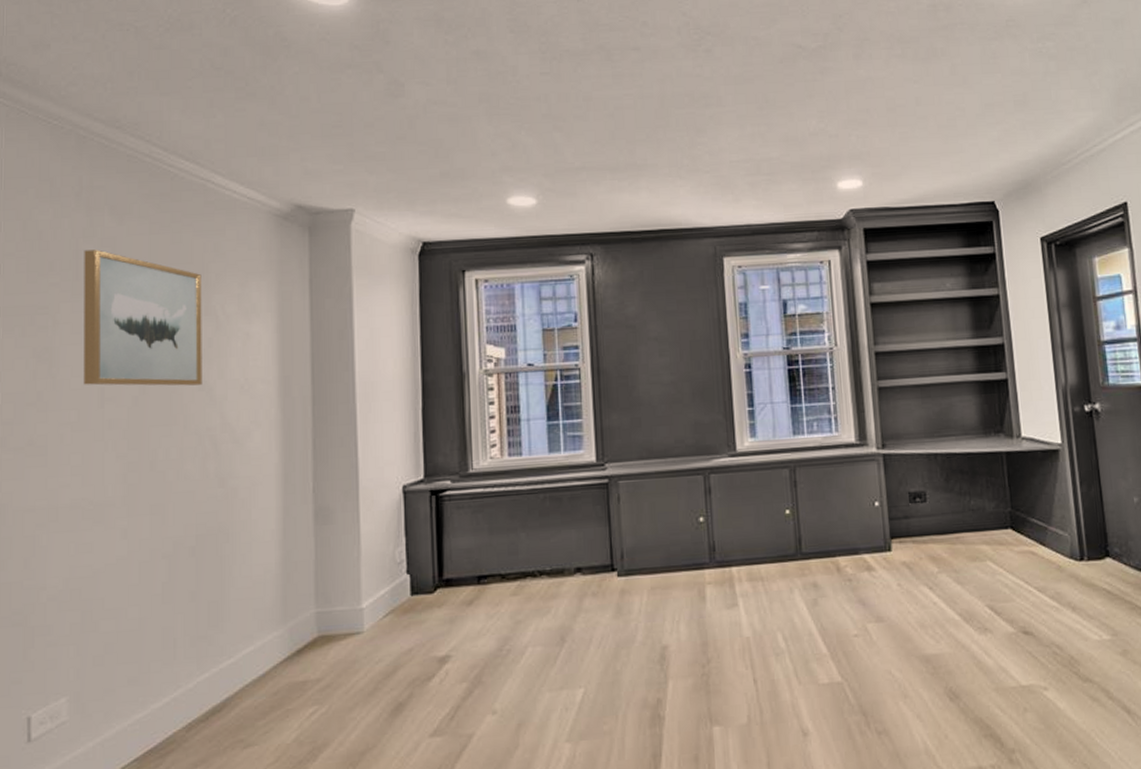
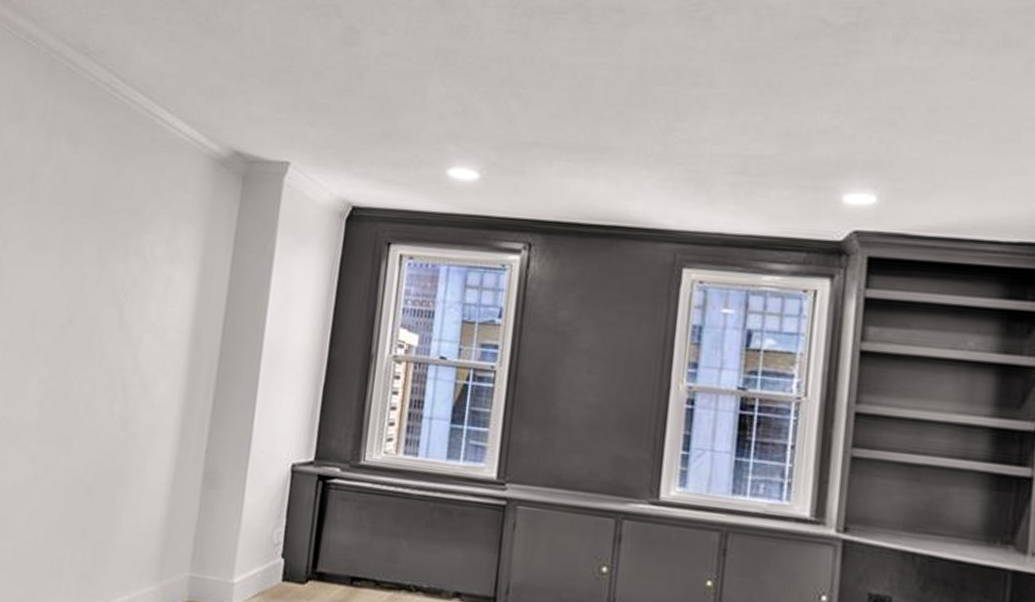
wall art: present [83,249,203,386] -> none [20,173,138,324]

